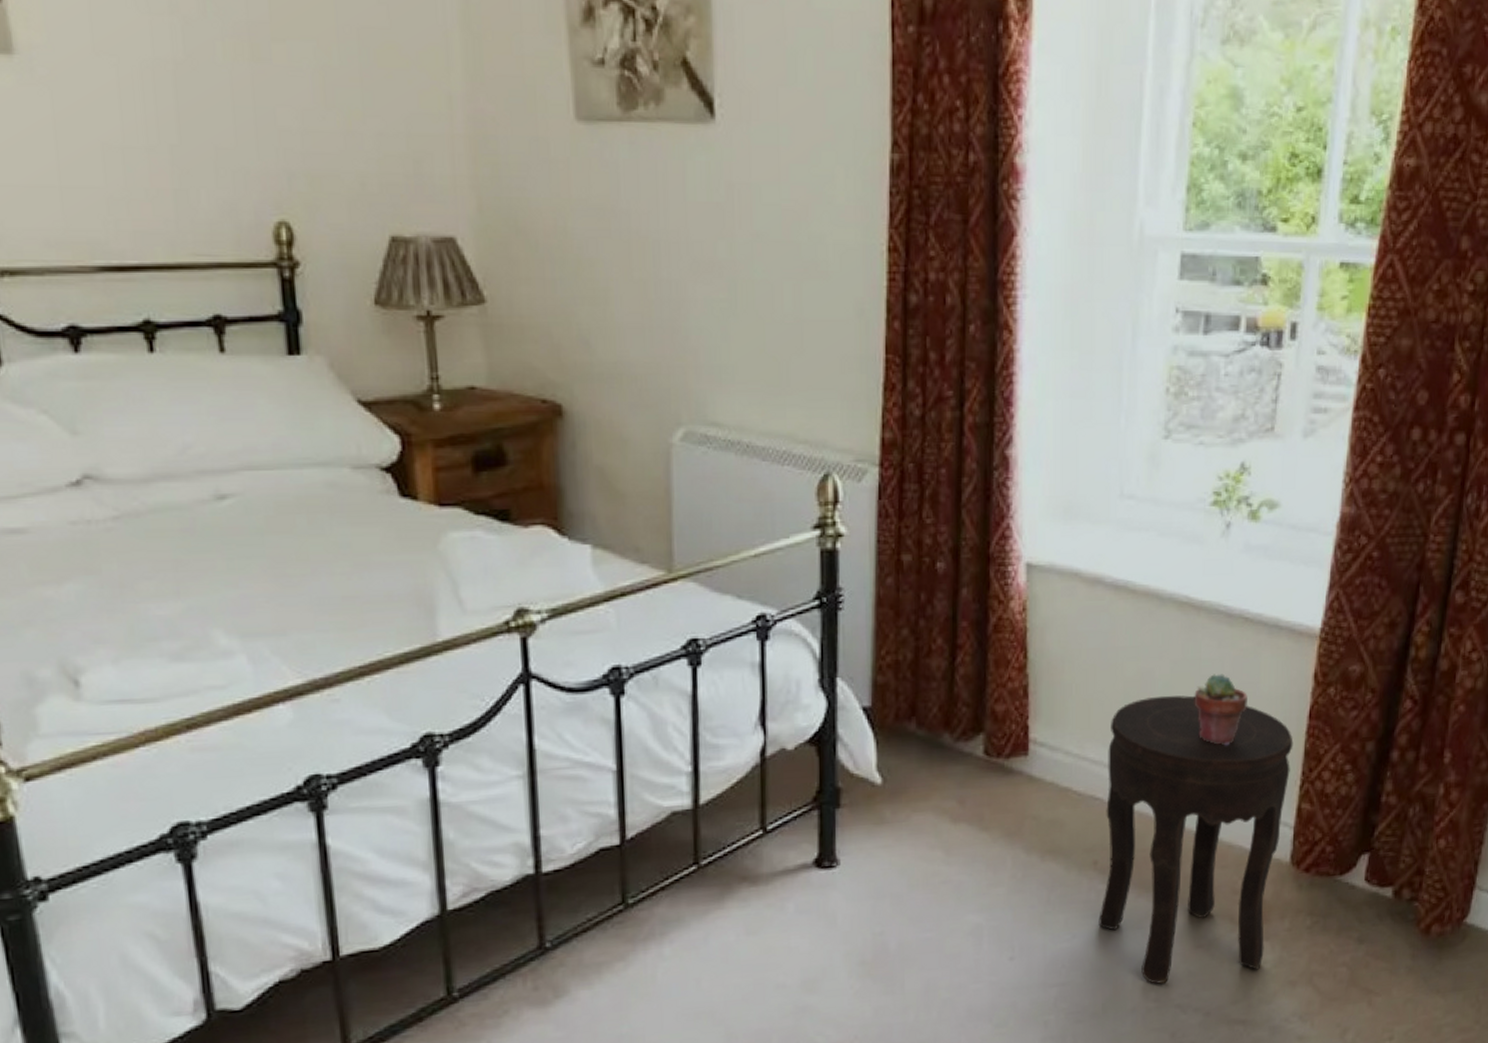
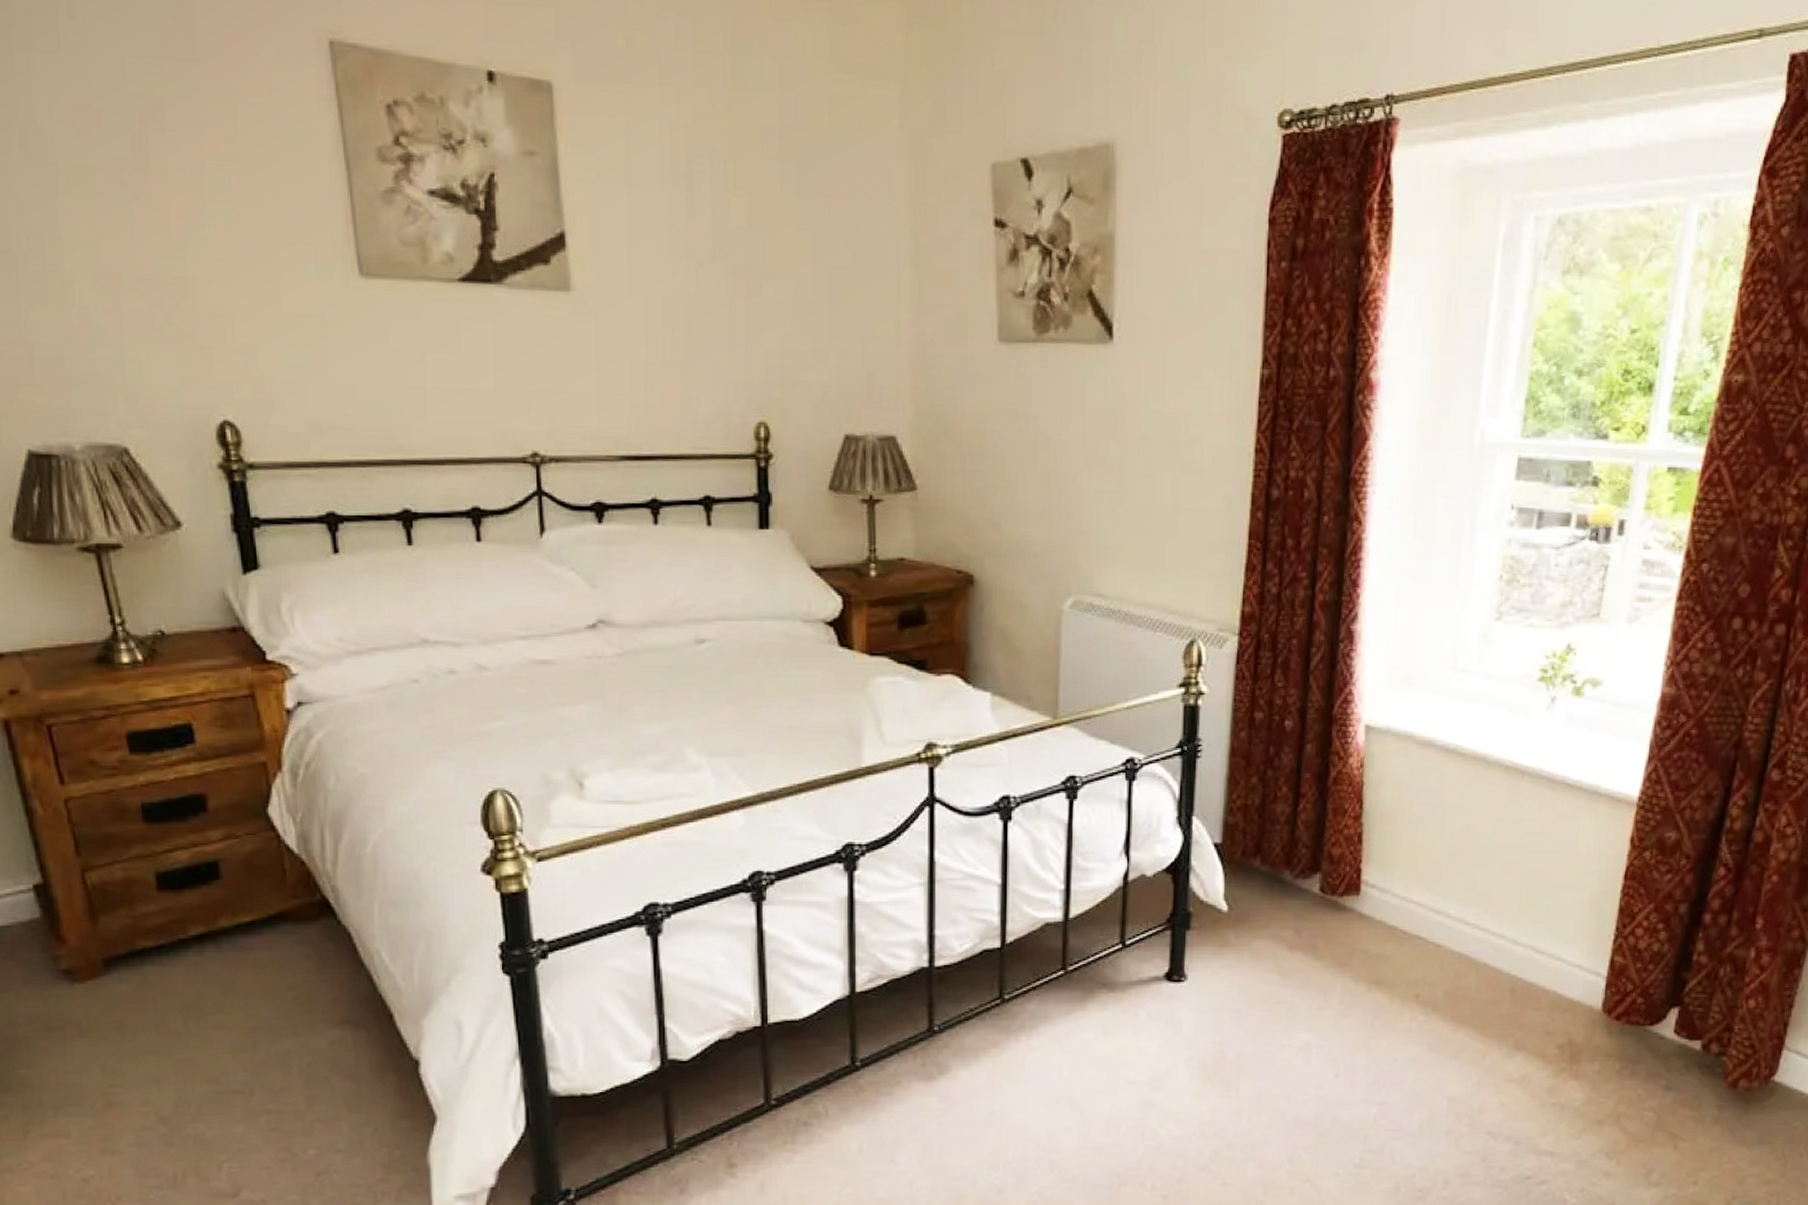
side table: present [1098,695,1294,985] -> none [1418,849,1609,1112]
potted succulent: present [1194,673,1247,746] -> none [1515,833,1566,899]

